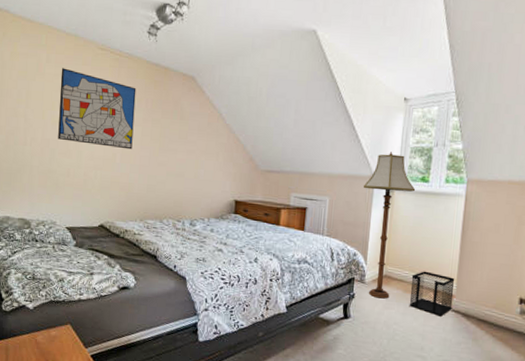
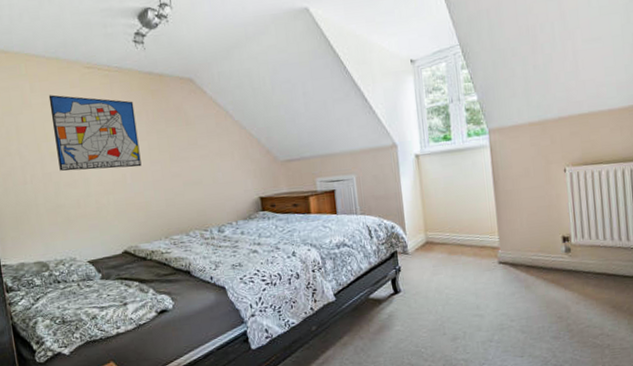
floor lamp: present [364,152,416,299] -> none [388,117,440,267]
wastebasket: present [409,271,455,317] -> none [453,229,499,272]

